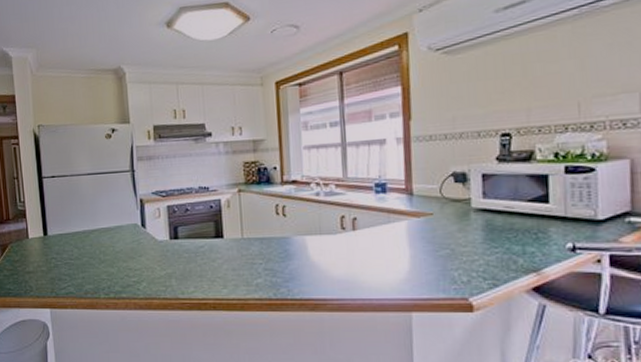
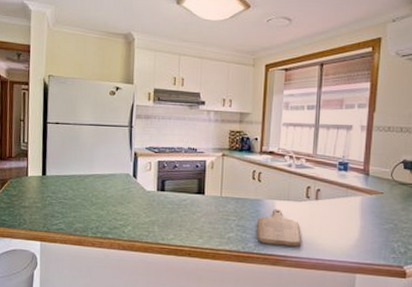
cutting board: none [287,245,343,288] -> present [257,208,302,247]

